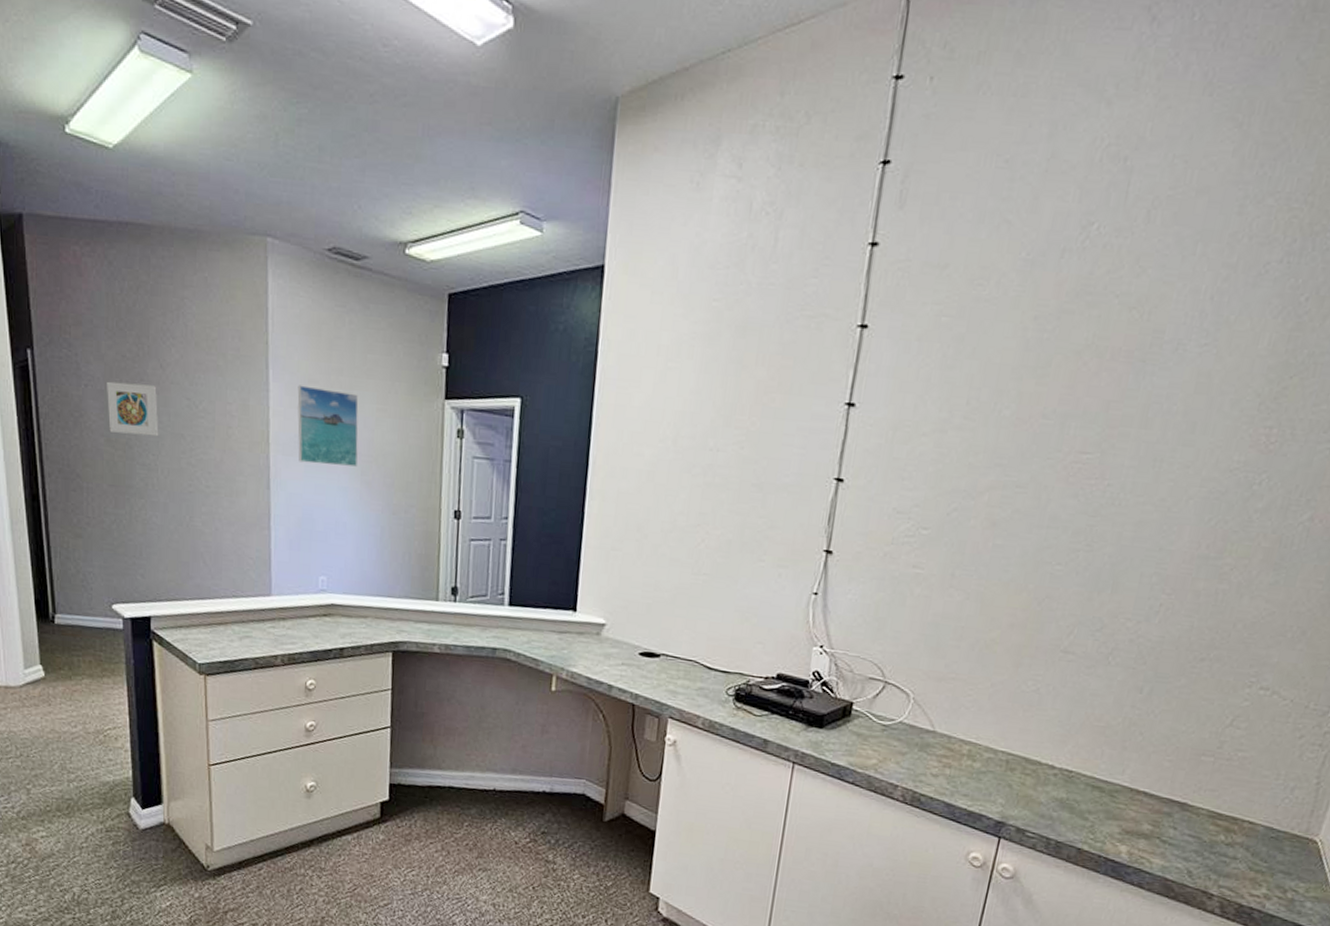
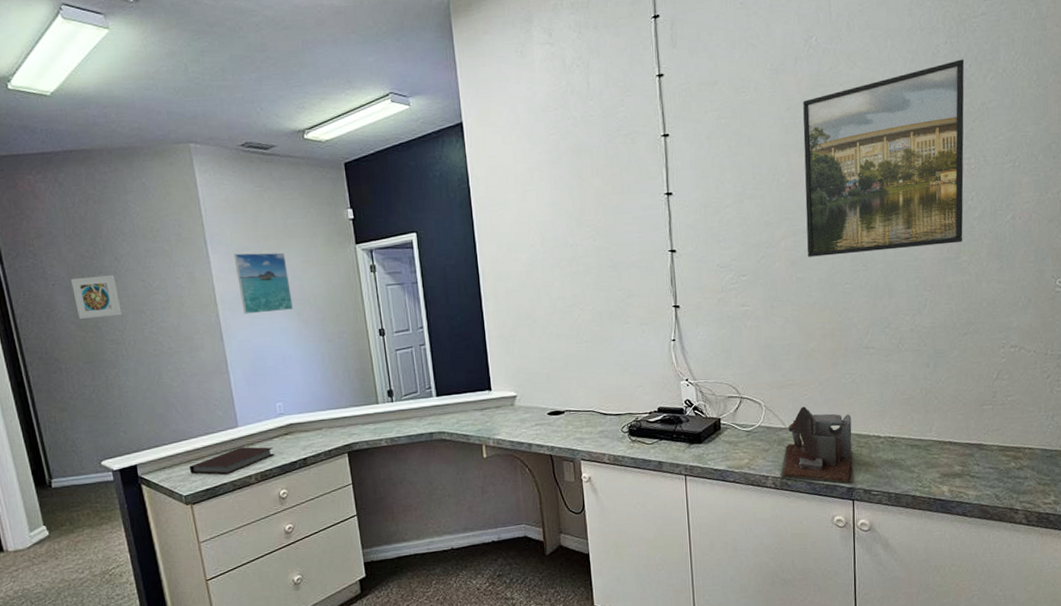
notebook: none [209,620,308,649] -> present [190,447,274,475]
desk organizer: none [912,709,1023,815] -> present [779,406,853,483]
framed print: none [1014,287,1301,539] -> present [803,59,965,257]

